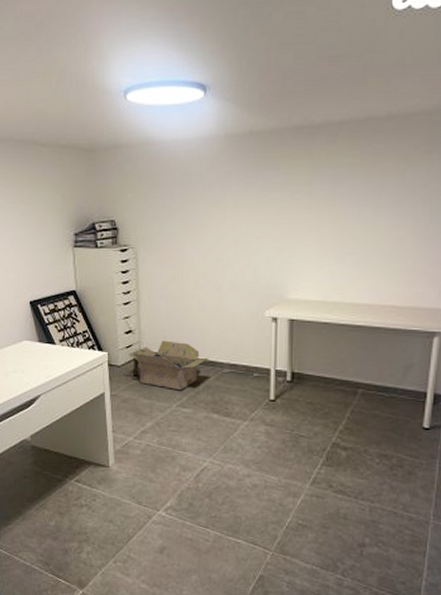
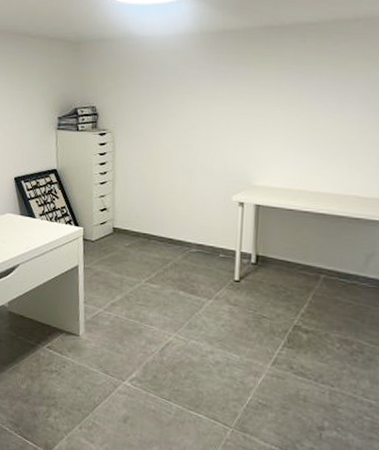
cardboard box: present [122,340,209,391] -> none [95,219,178,267]

